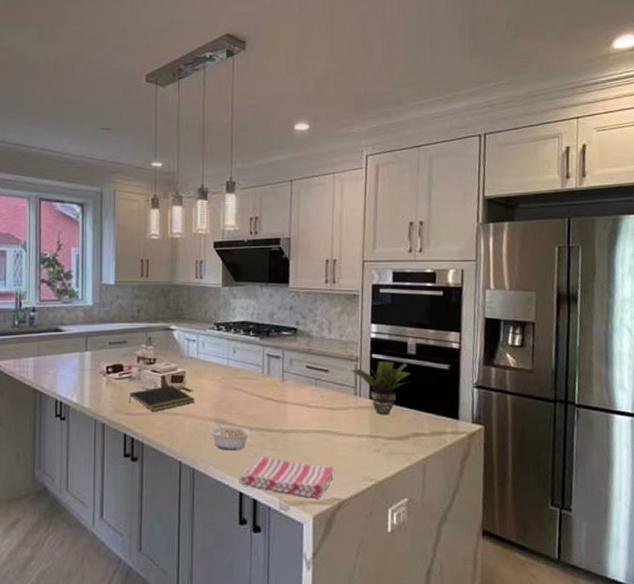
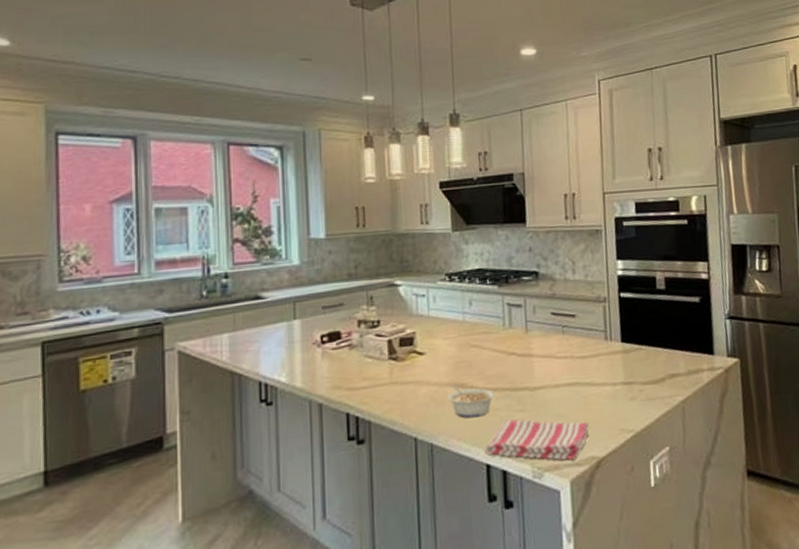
notepad: present [128,386,196,411] -> none [350,350,430,383]
potted plant: present [351,361,411,415] -> none [599,299,663,359]

